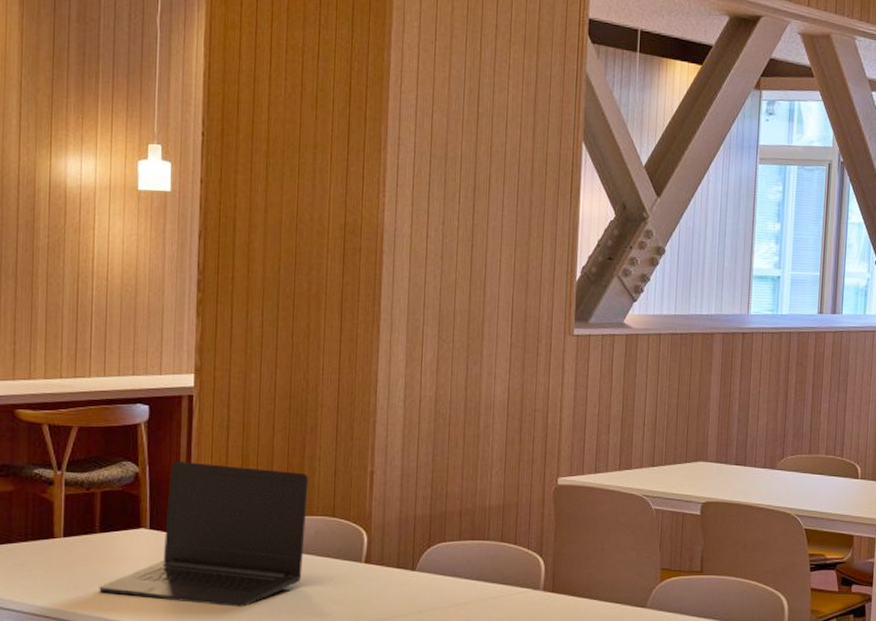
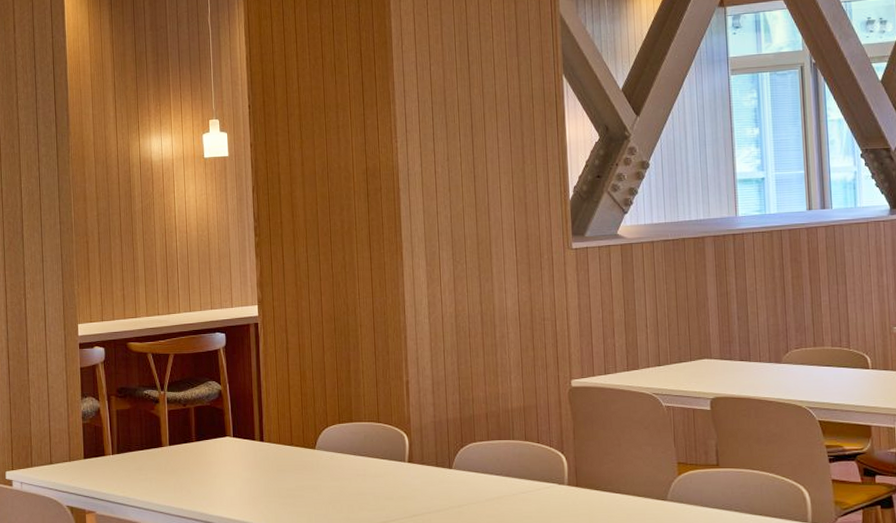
laptop: present [99,460,309,607] -> none [198,378,357,503]

